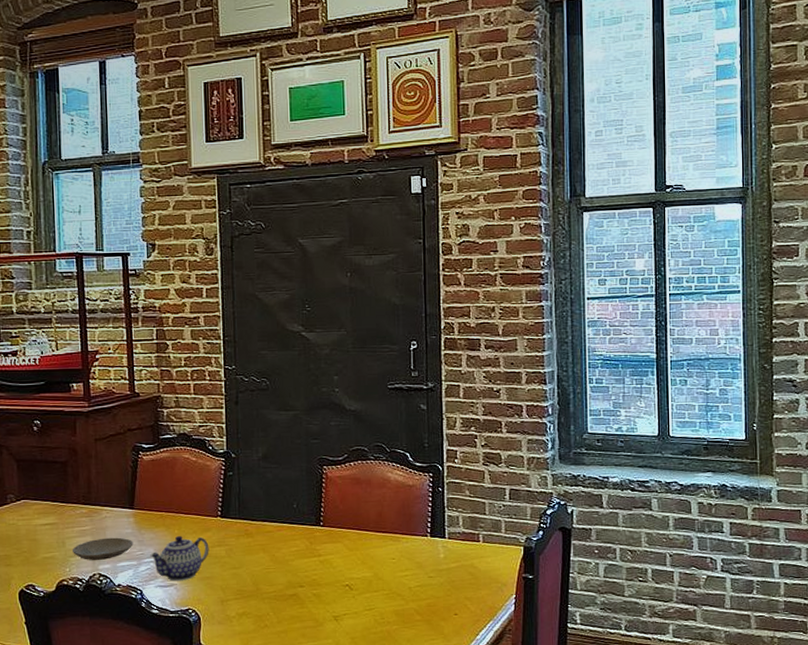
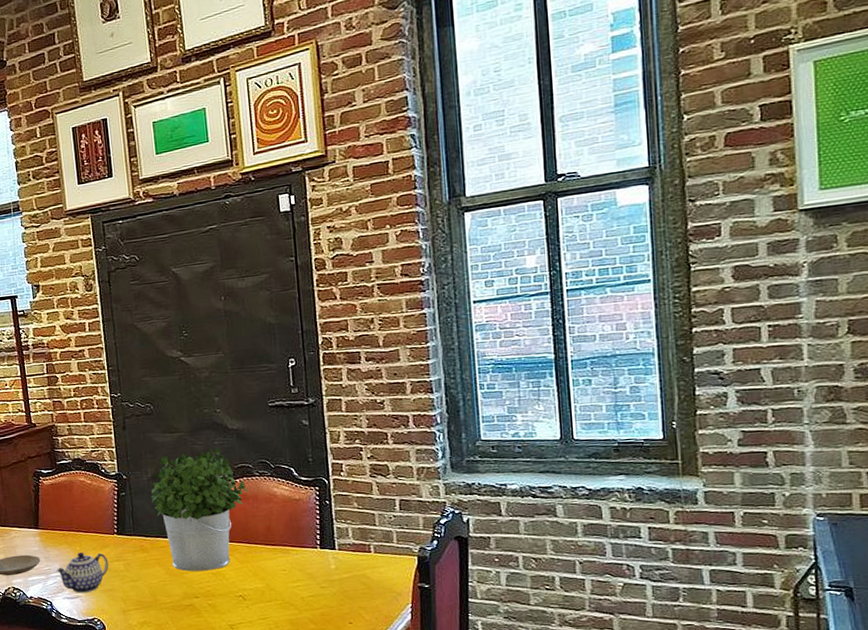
potted plant: none [260,428,361,559] -> present [151,447,247,572]

